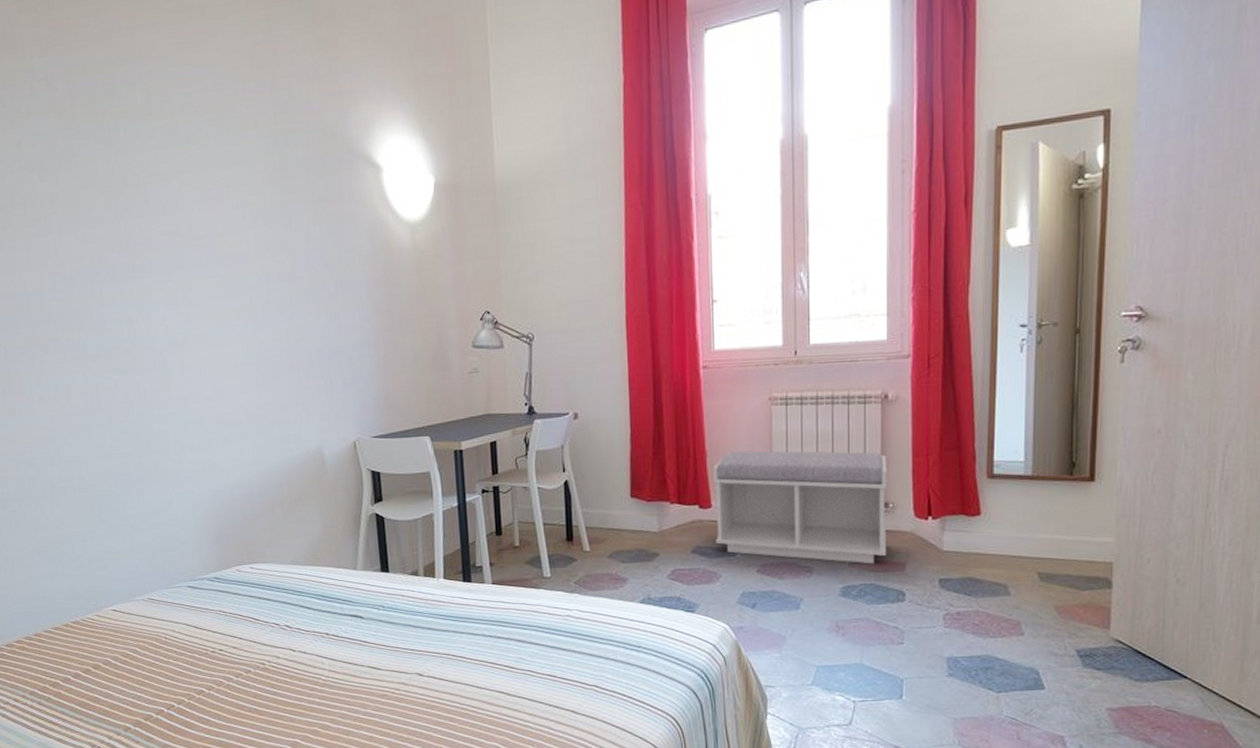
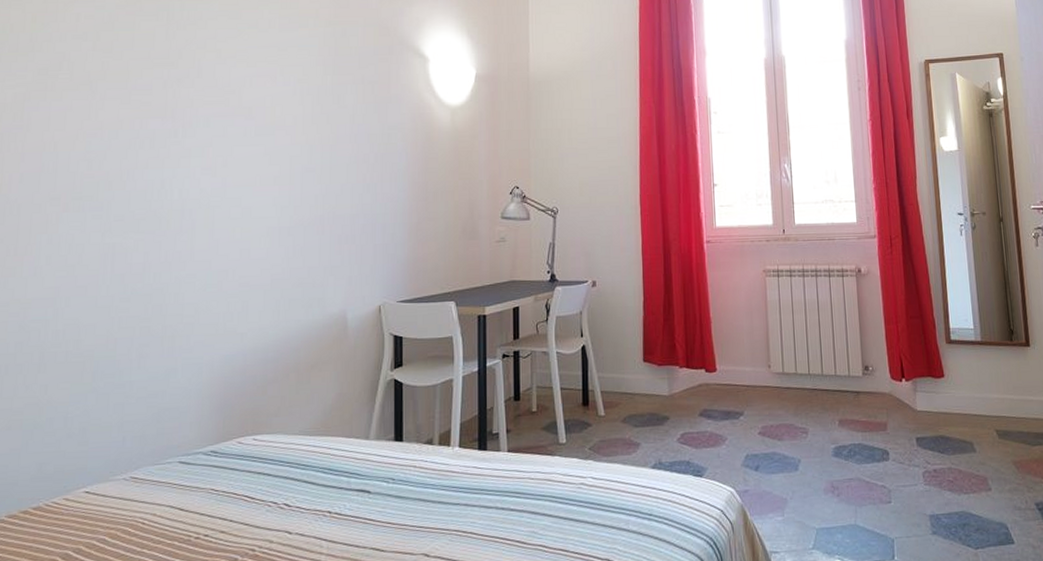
bench: present [712,450,887,564] -> none [716,317,870,425]

